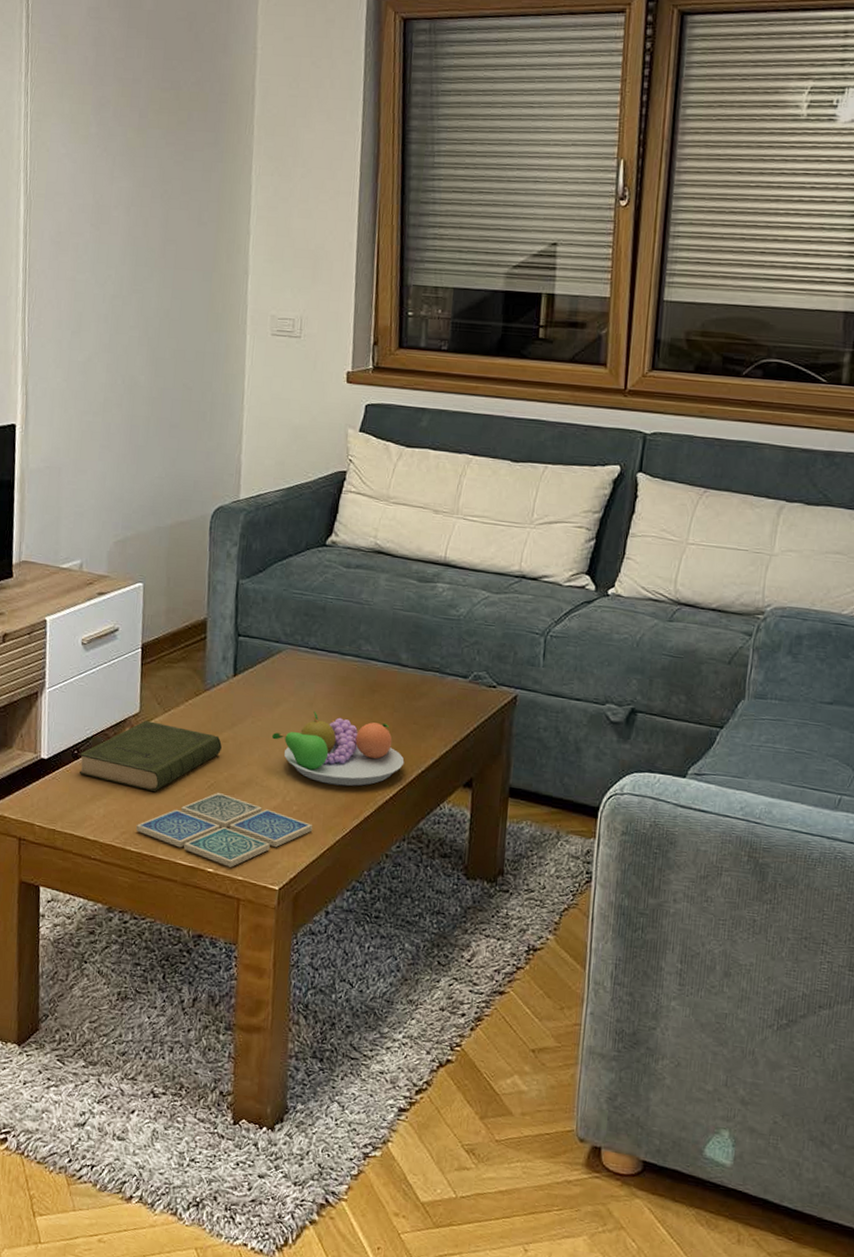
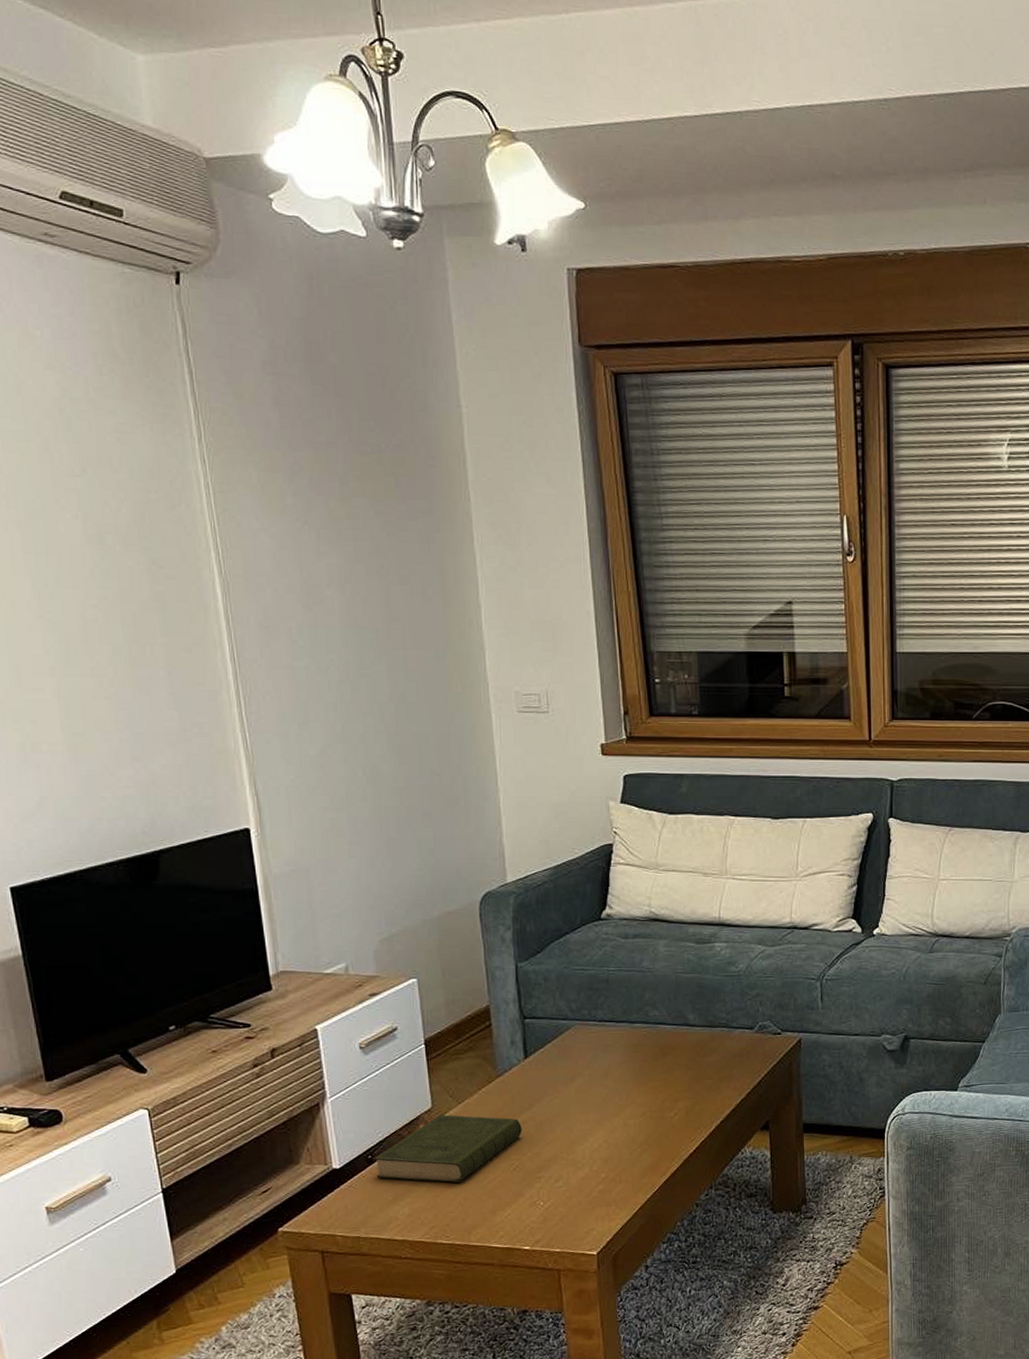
drink coaster: present [135,792,313,867] -> none [444,1172,623,1242]
fruit bowl: present [272,711,405,786] -> none [572,1080,703,1148]

